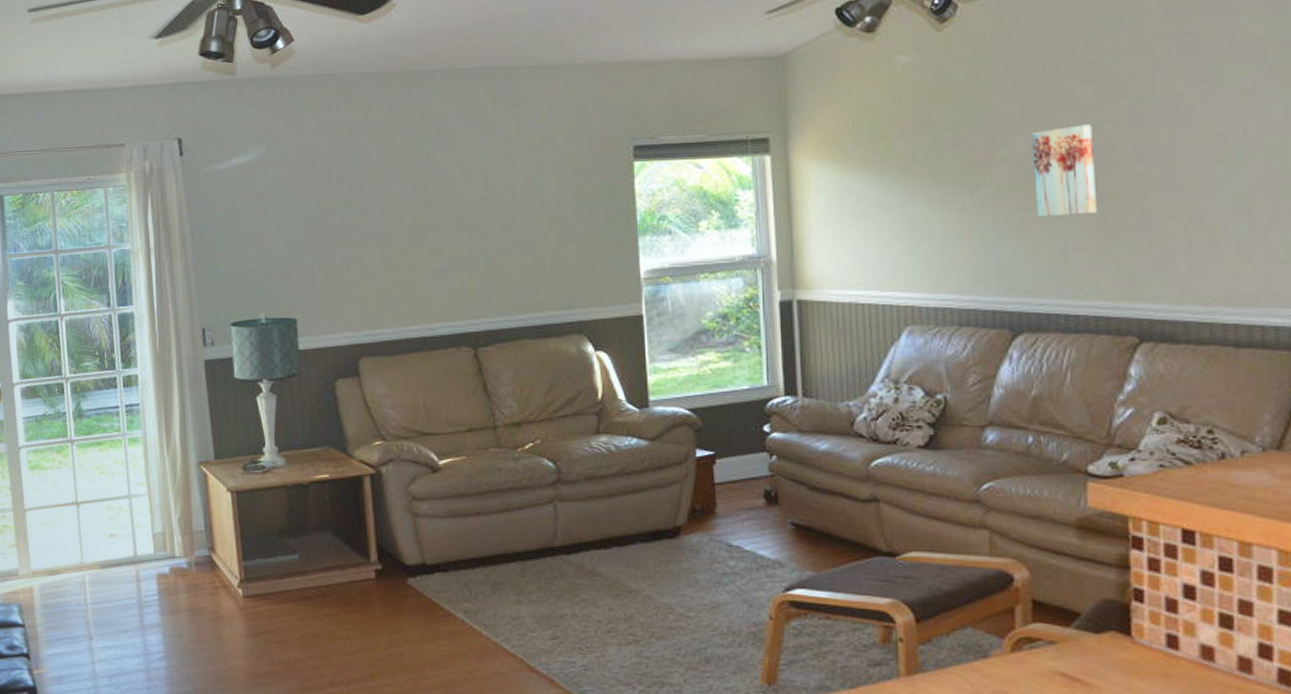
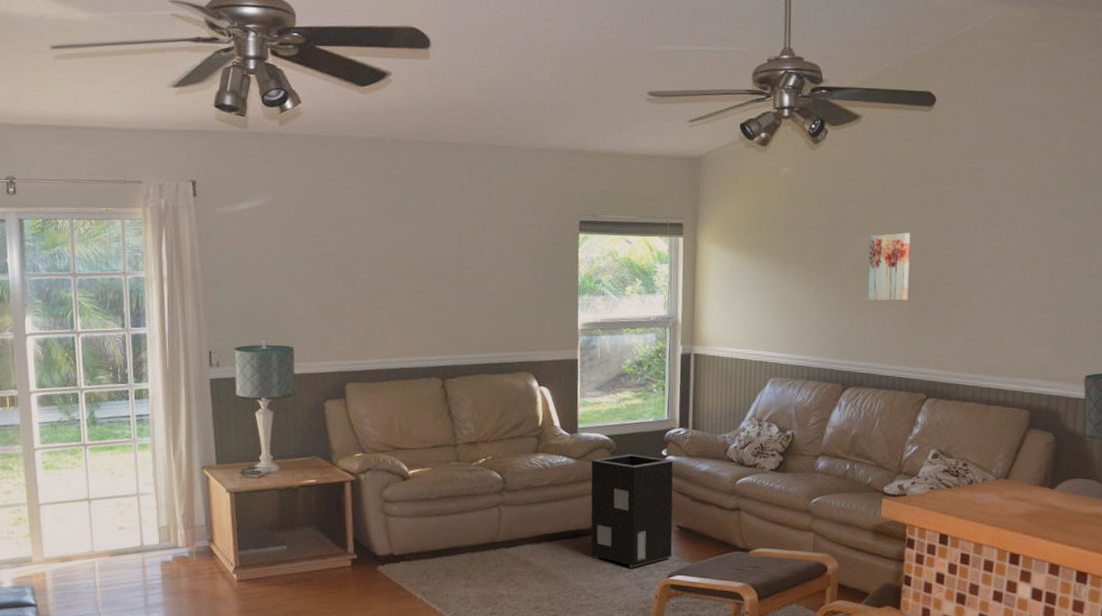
speaker: none [670,432,787,579] -> present [591,454,673,568]

